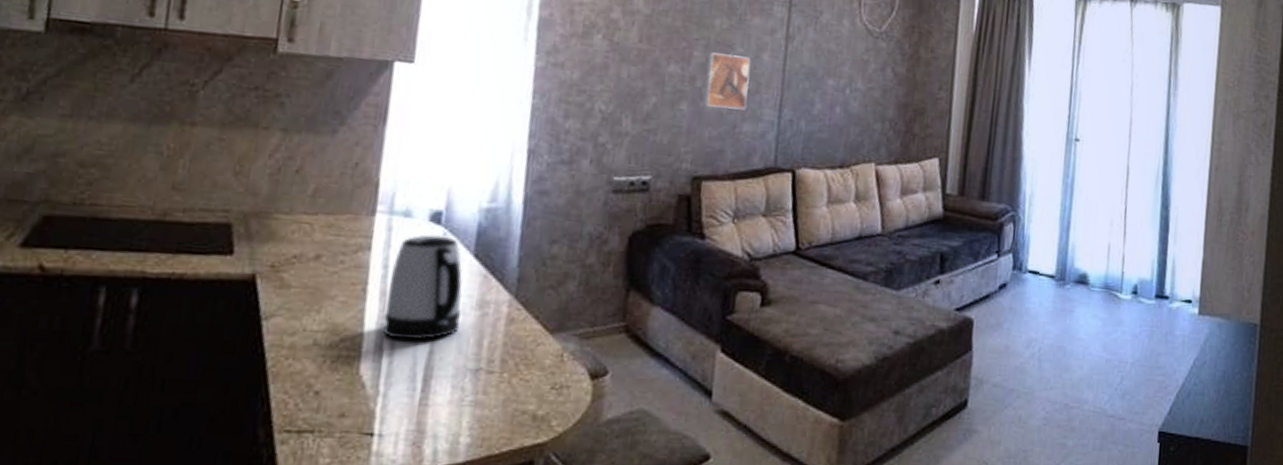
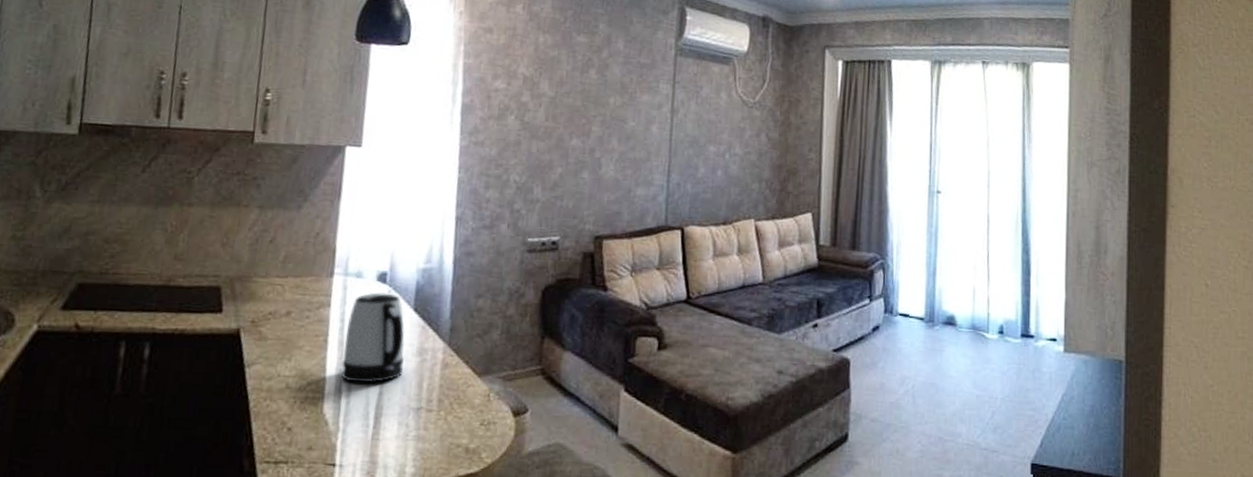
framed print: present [703,52,751,110] -> none [601,127,642,176]

